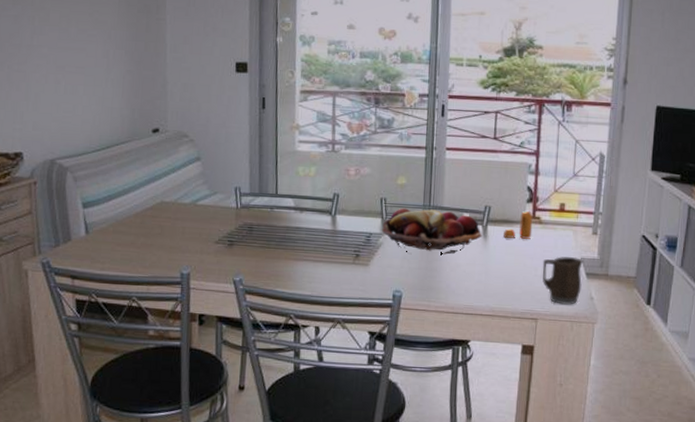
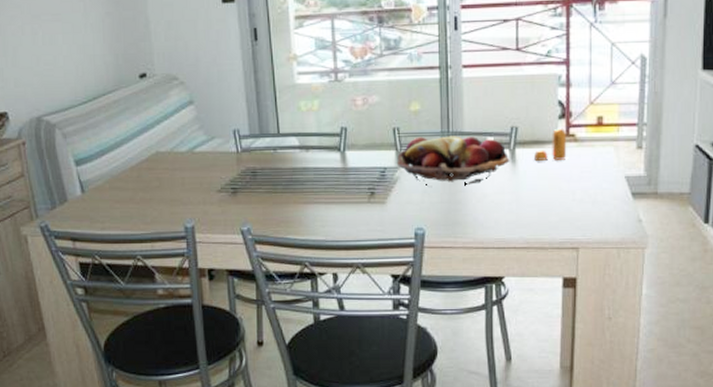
mug: present [542,256,584,305] -> none [581,176,629,230]

